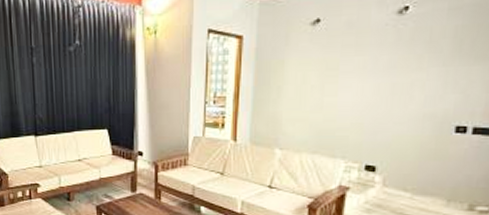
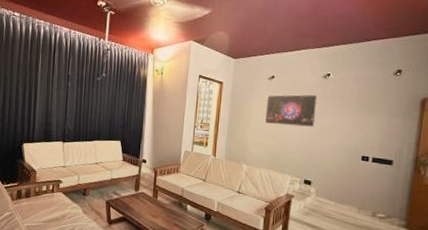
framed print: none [305,40,388,92] -> present [264,94,318,127]

